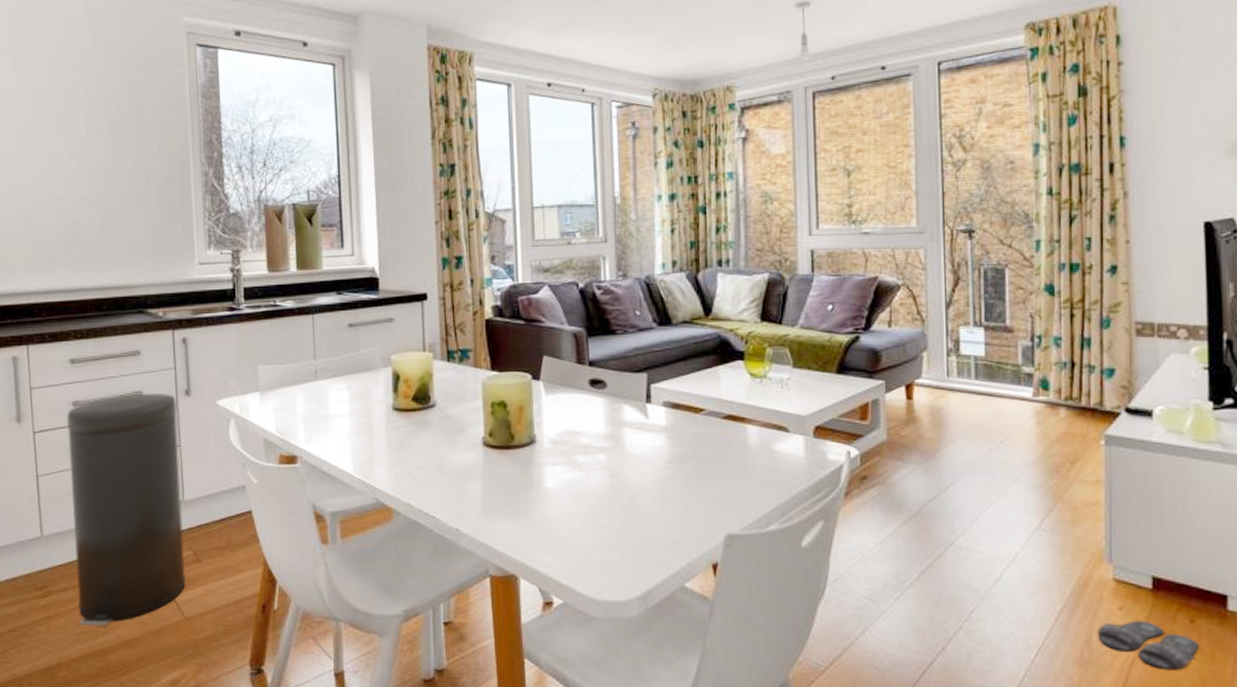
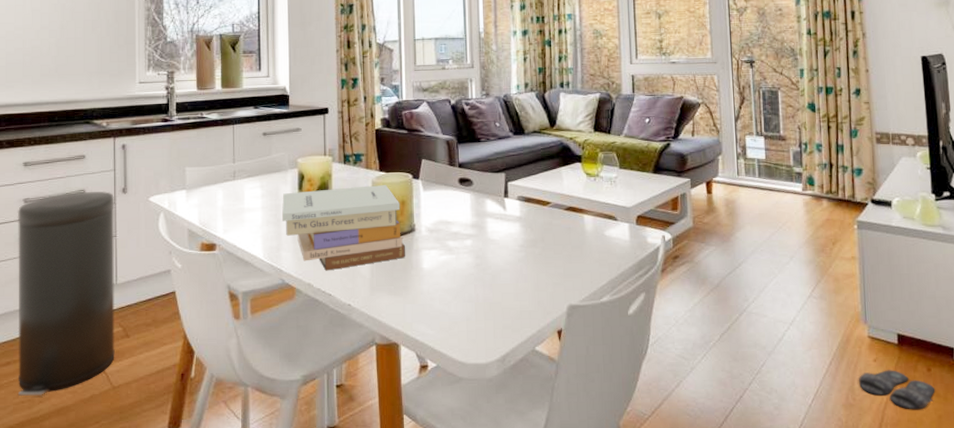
books: none [374,387,524,489] -> present [282,185,405,271]

